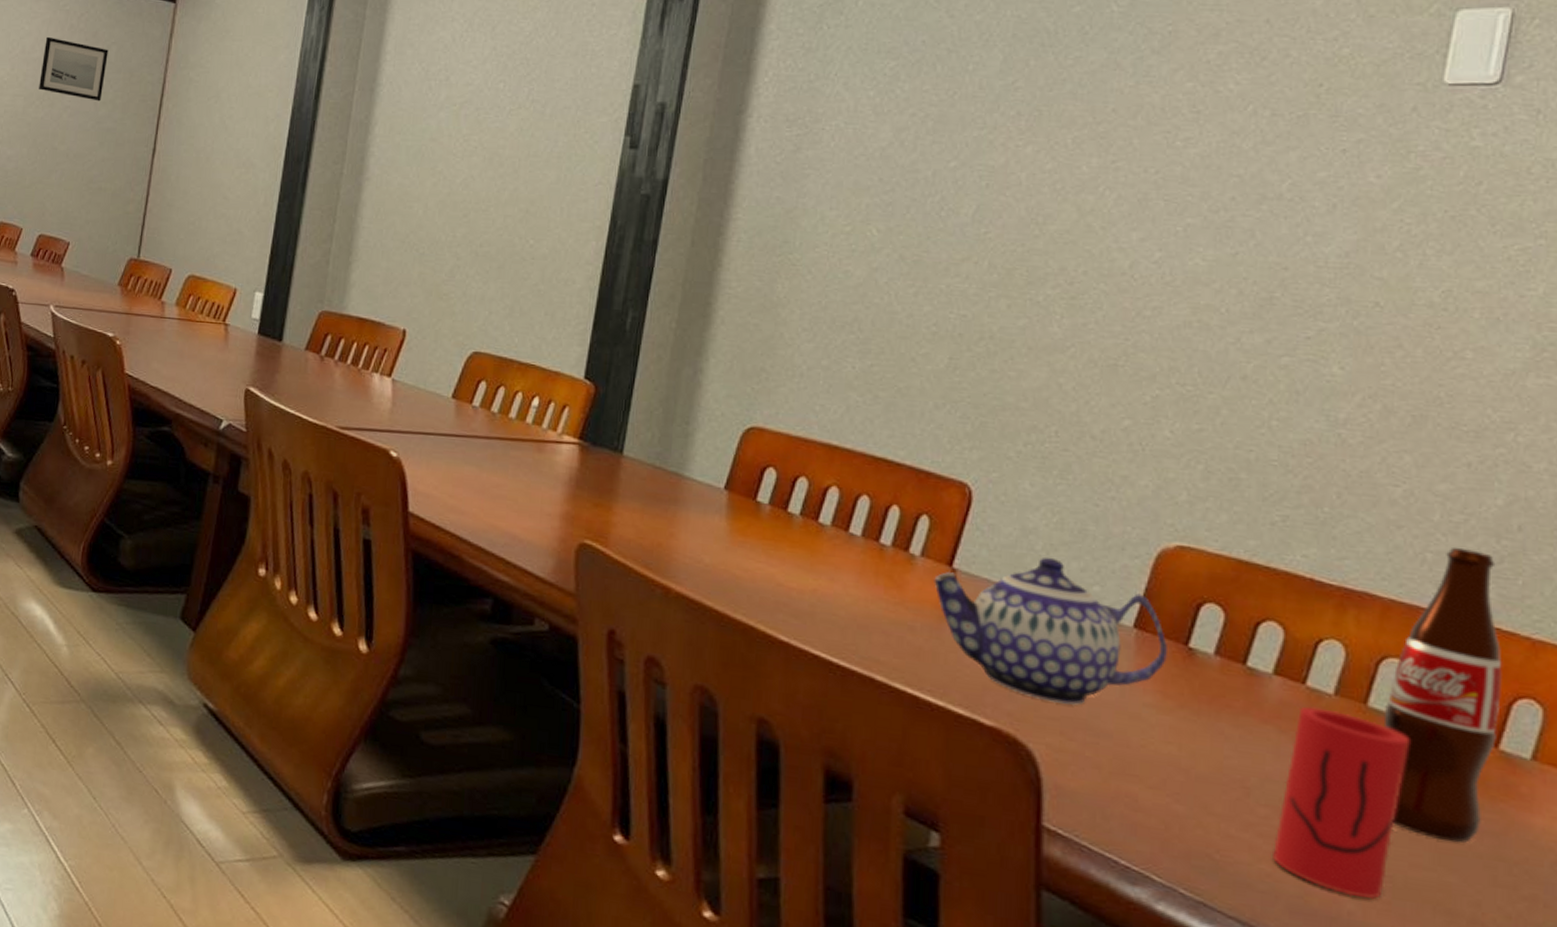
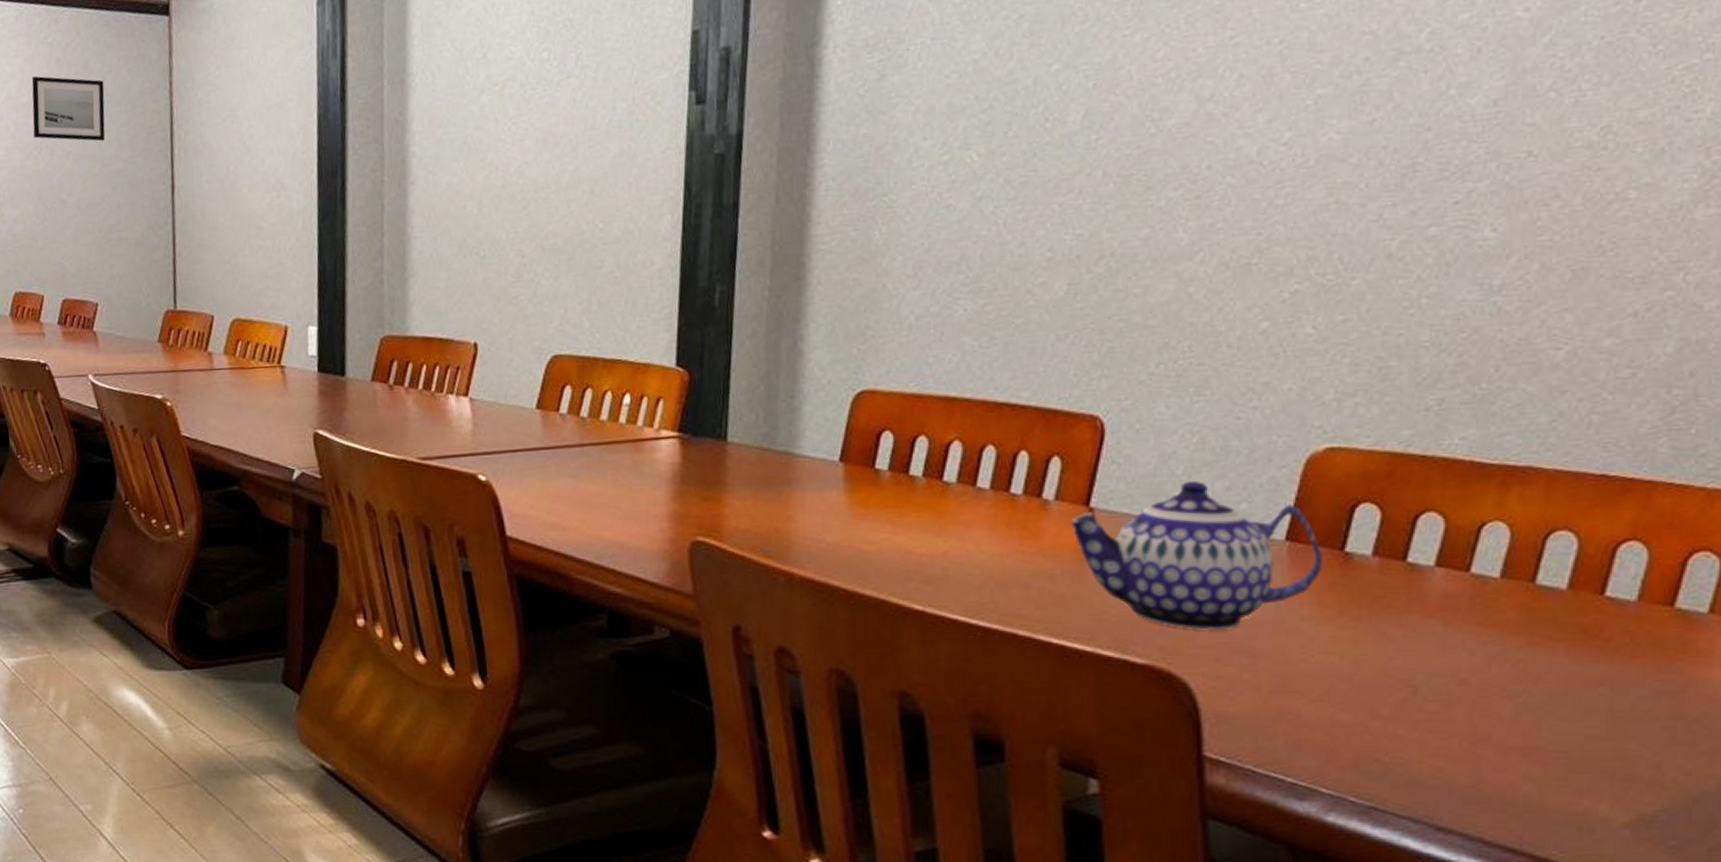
cup: present [1273,706,1410,900] -> none [1444,593,1582,778]
bottle: present [1383,546,1502,843] -> none [1553,404,1676,709]

